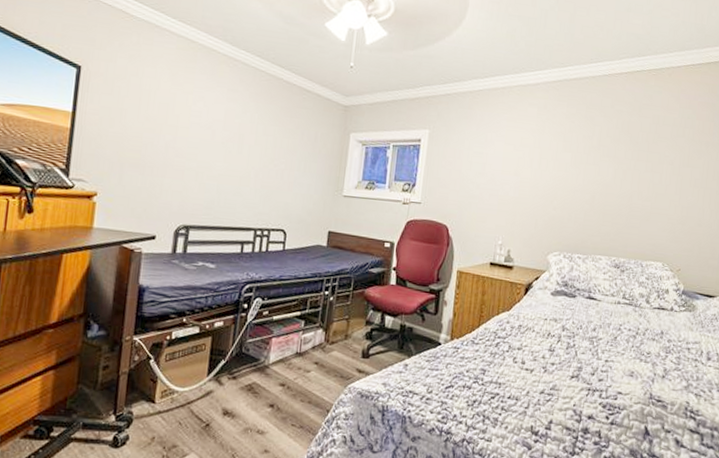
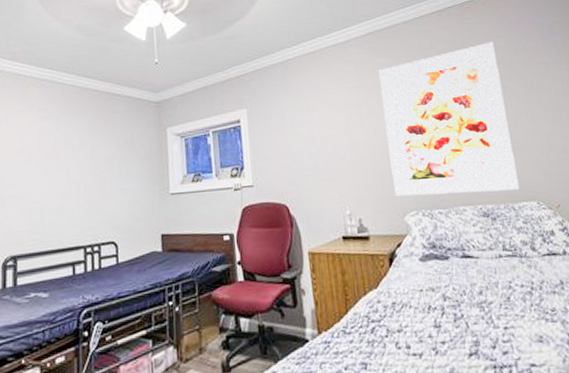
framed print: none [544,112,667,250] -> present [378,41,520,196]

